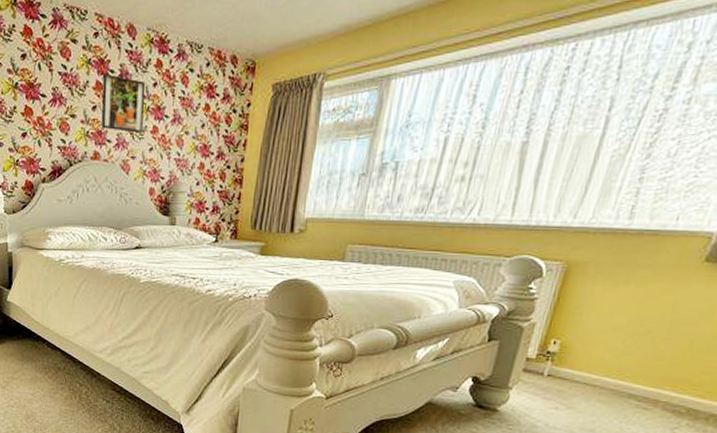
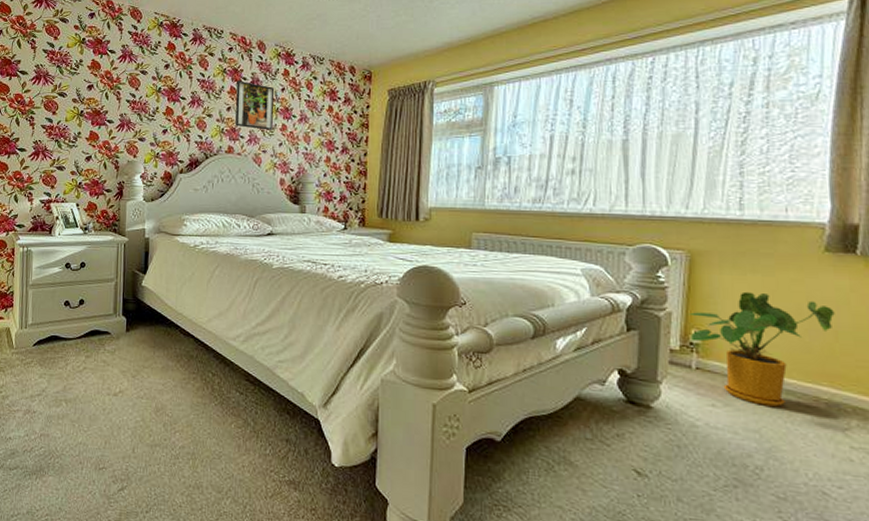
house plant: none [547,302,697,409] -> present [688,291,835,407]

